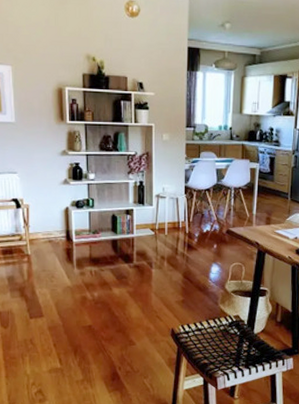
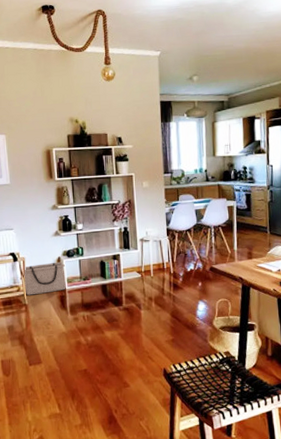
storage bin: none [26,212,73,246] -> present [23,261,66,296]

